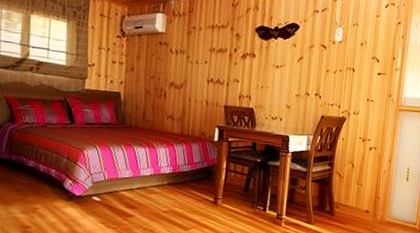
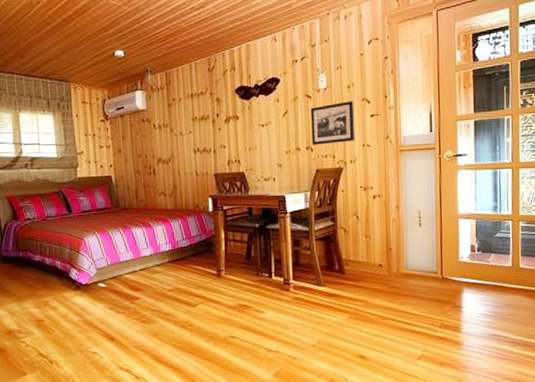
picture frame: none [321,57,365,95] -> present [310,101,355,145]

